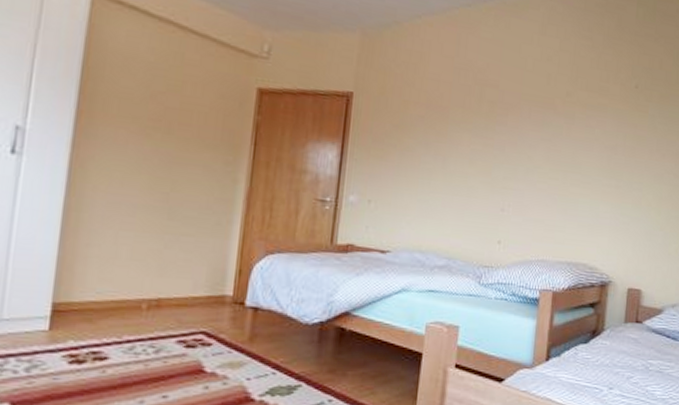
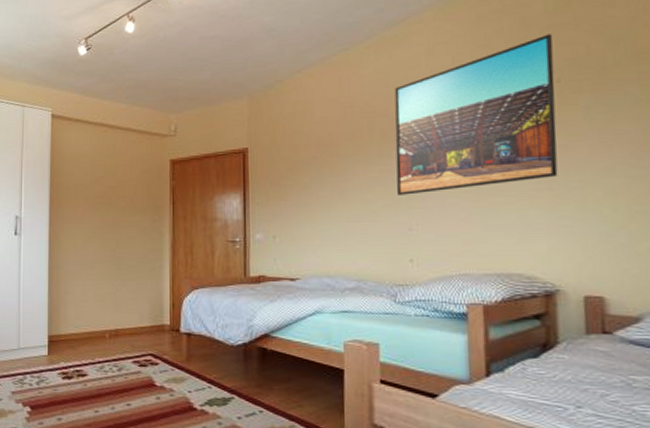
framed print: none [495,40,639,177] -> present [394,34,558,195]

